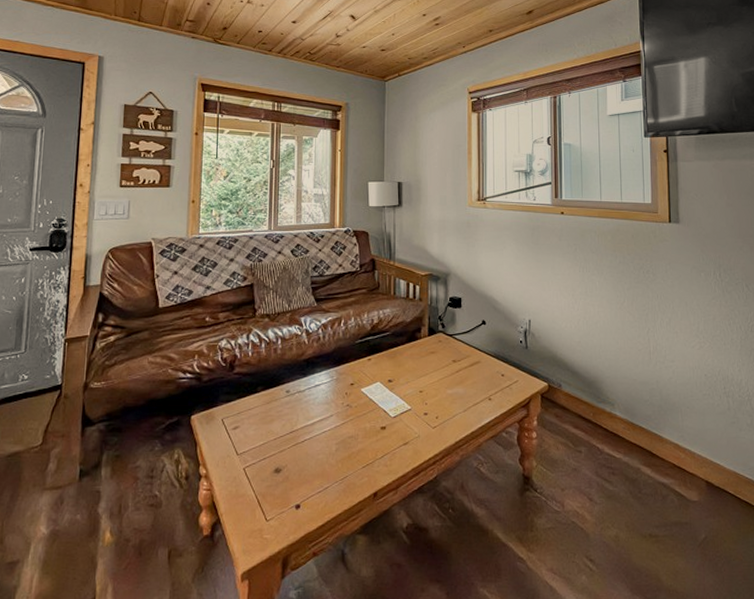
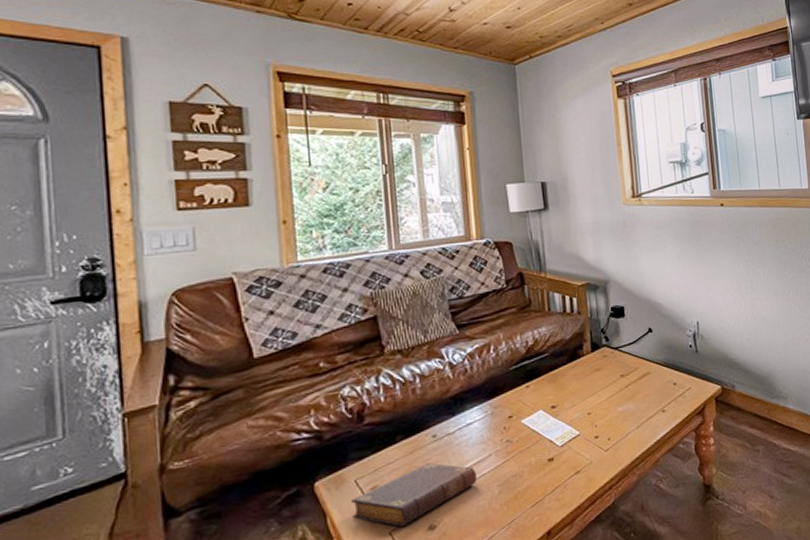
book: none [217,414,318,466] -> present [352,463,477,527]

